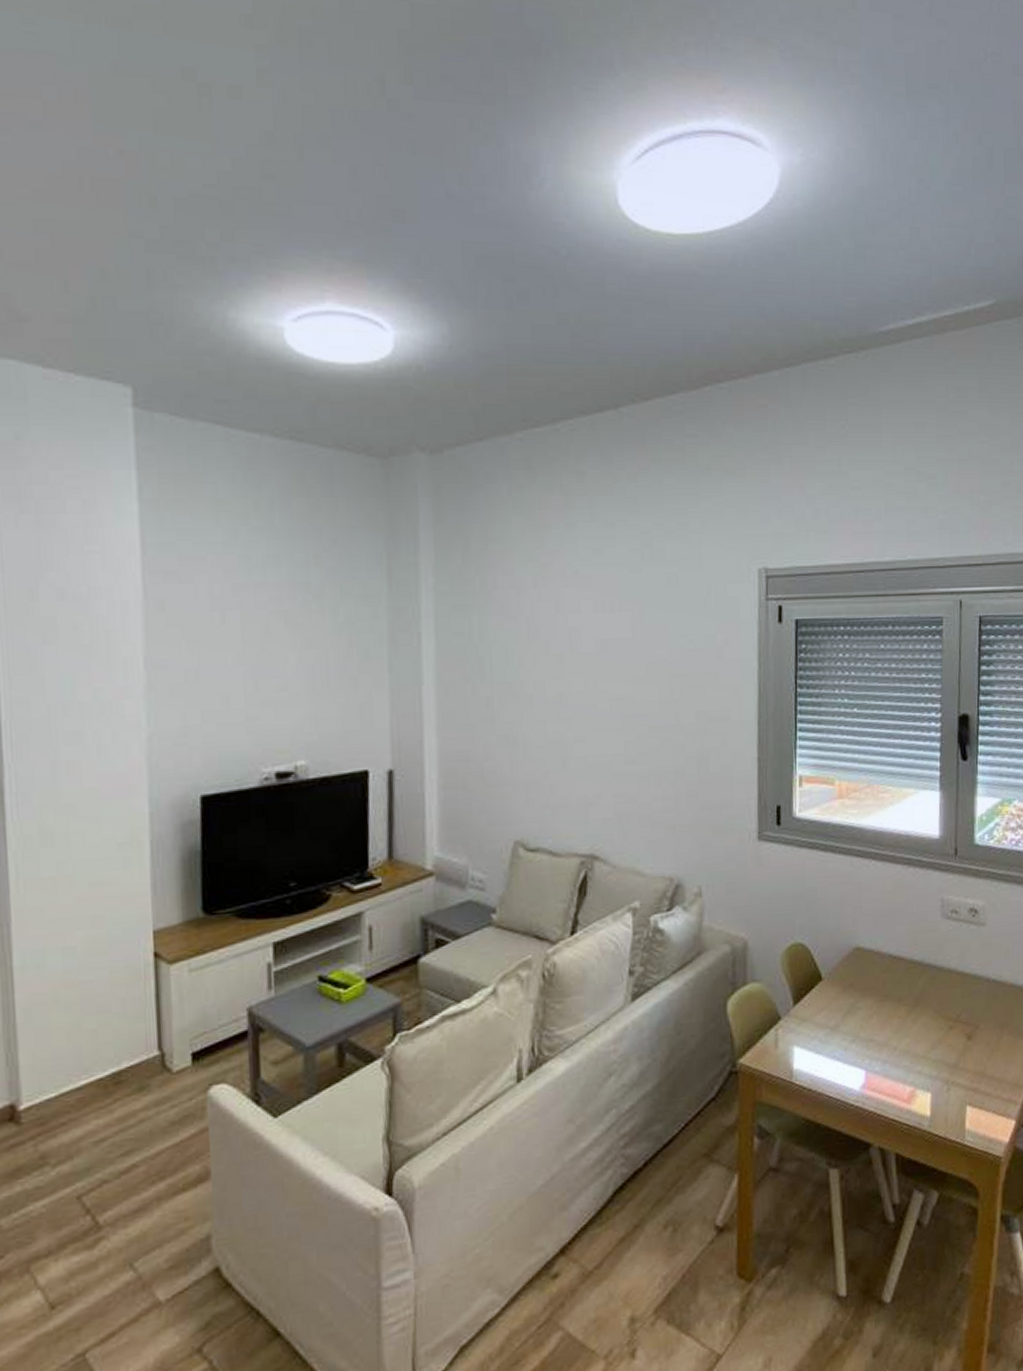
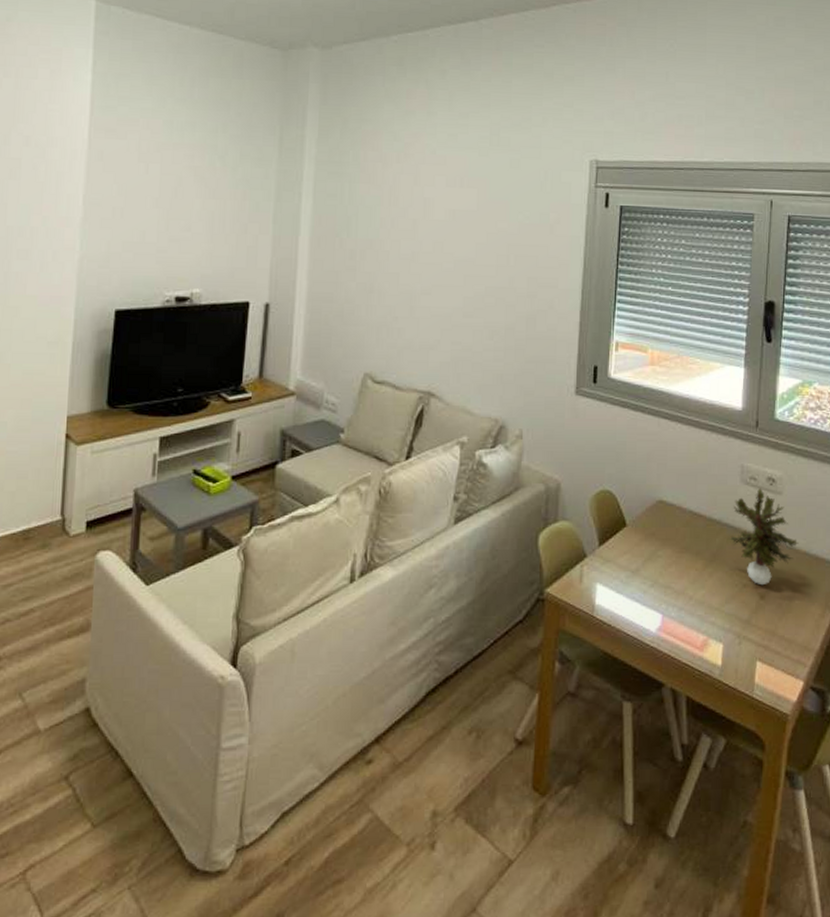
potted plant: none [932,921,1005,1026] -> present [729,488,799,586]

